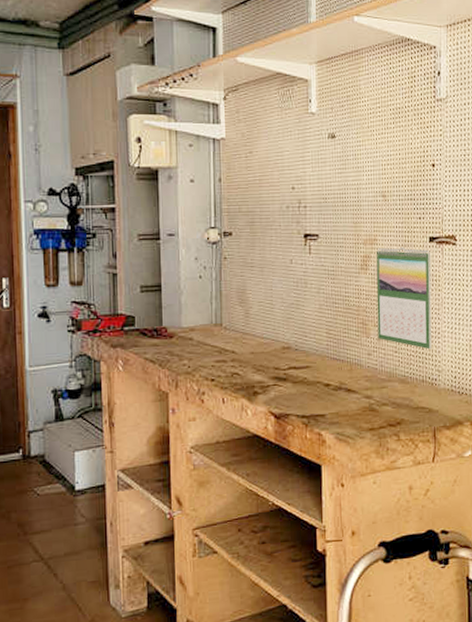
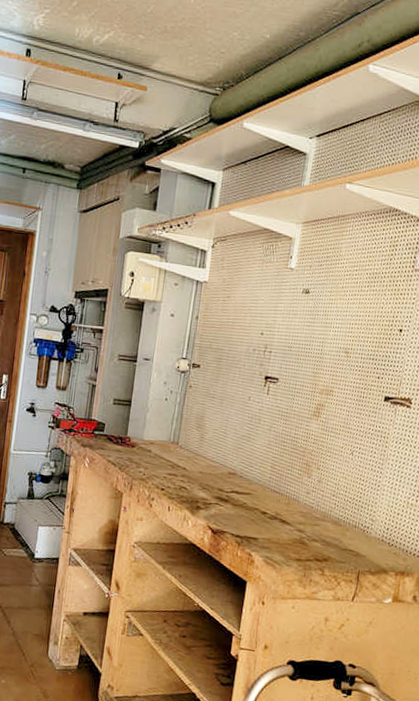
calendar: present [376,247,432,350] -> none [319,399,383,500]

